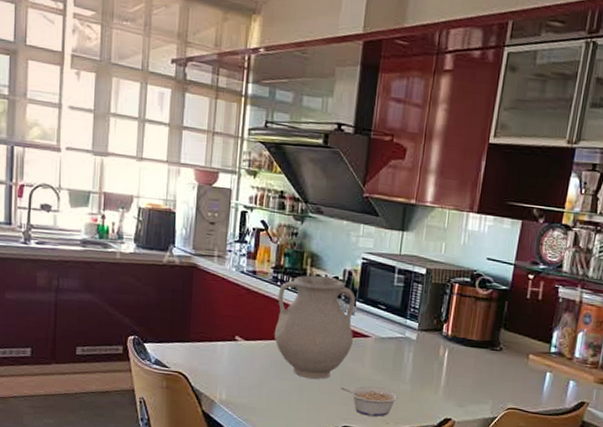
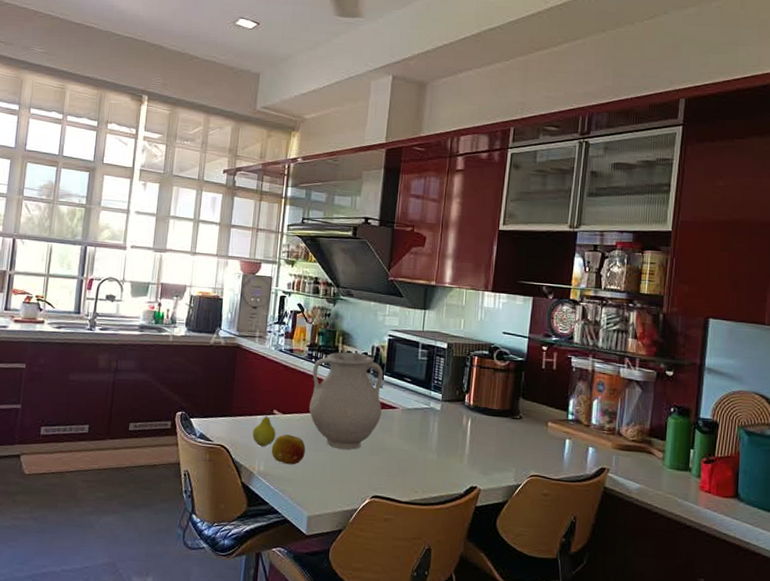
fruit: none [213,333,239,375] -> present [252,407,276,447]
fruit: none [233,362,271,394] -> present [271,434,306,465]
legume: present [341,387,399,417] -> none [371,456,426,486]

